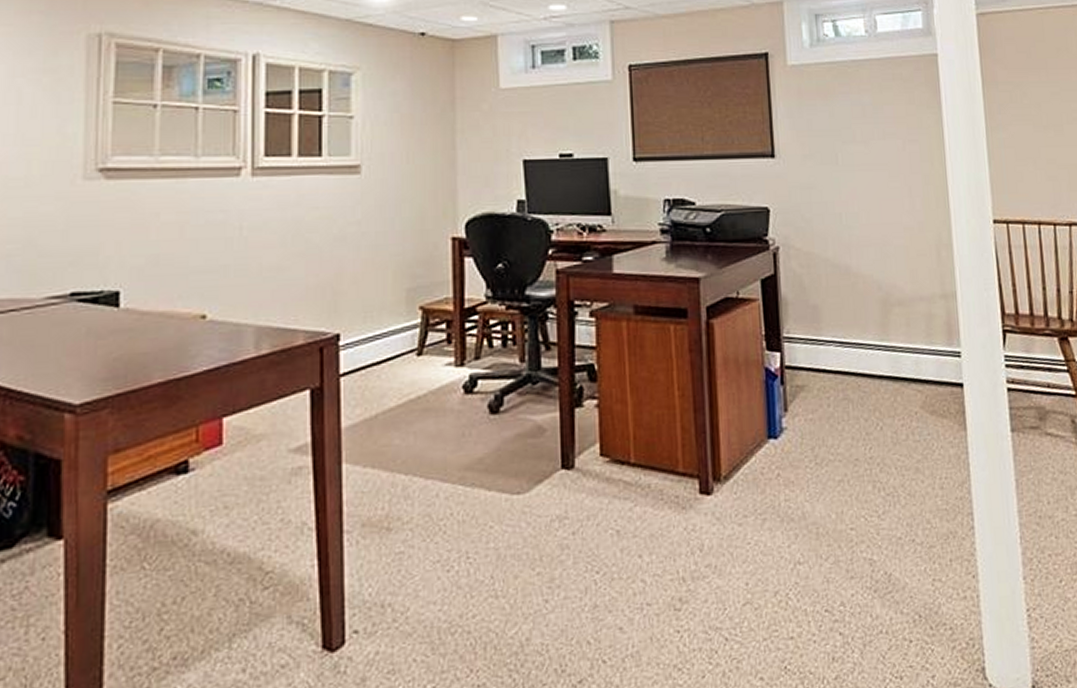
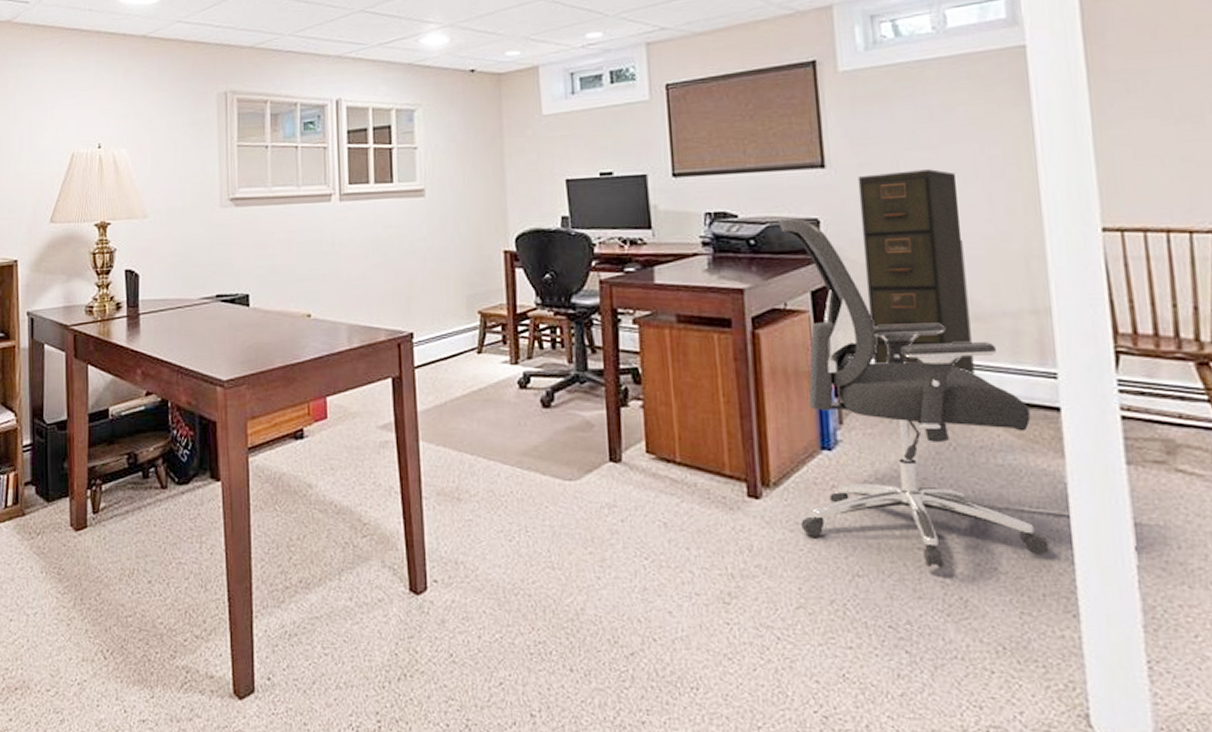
chair: none [732,206,955,547] -> present [778,217,1049,568]
filing cabinet: none [802,163,897,357] -> present [857,169,975,375]

